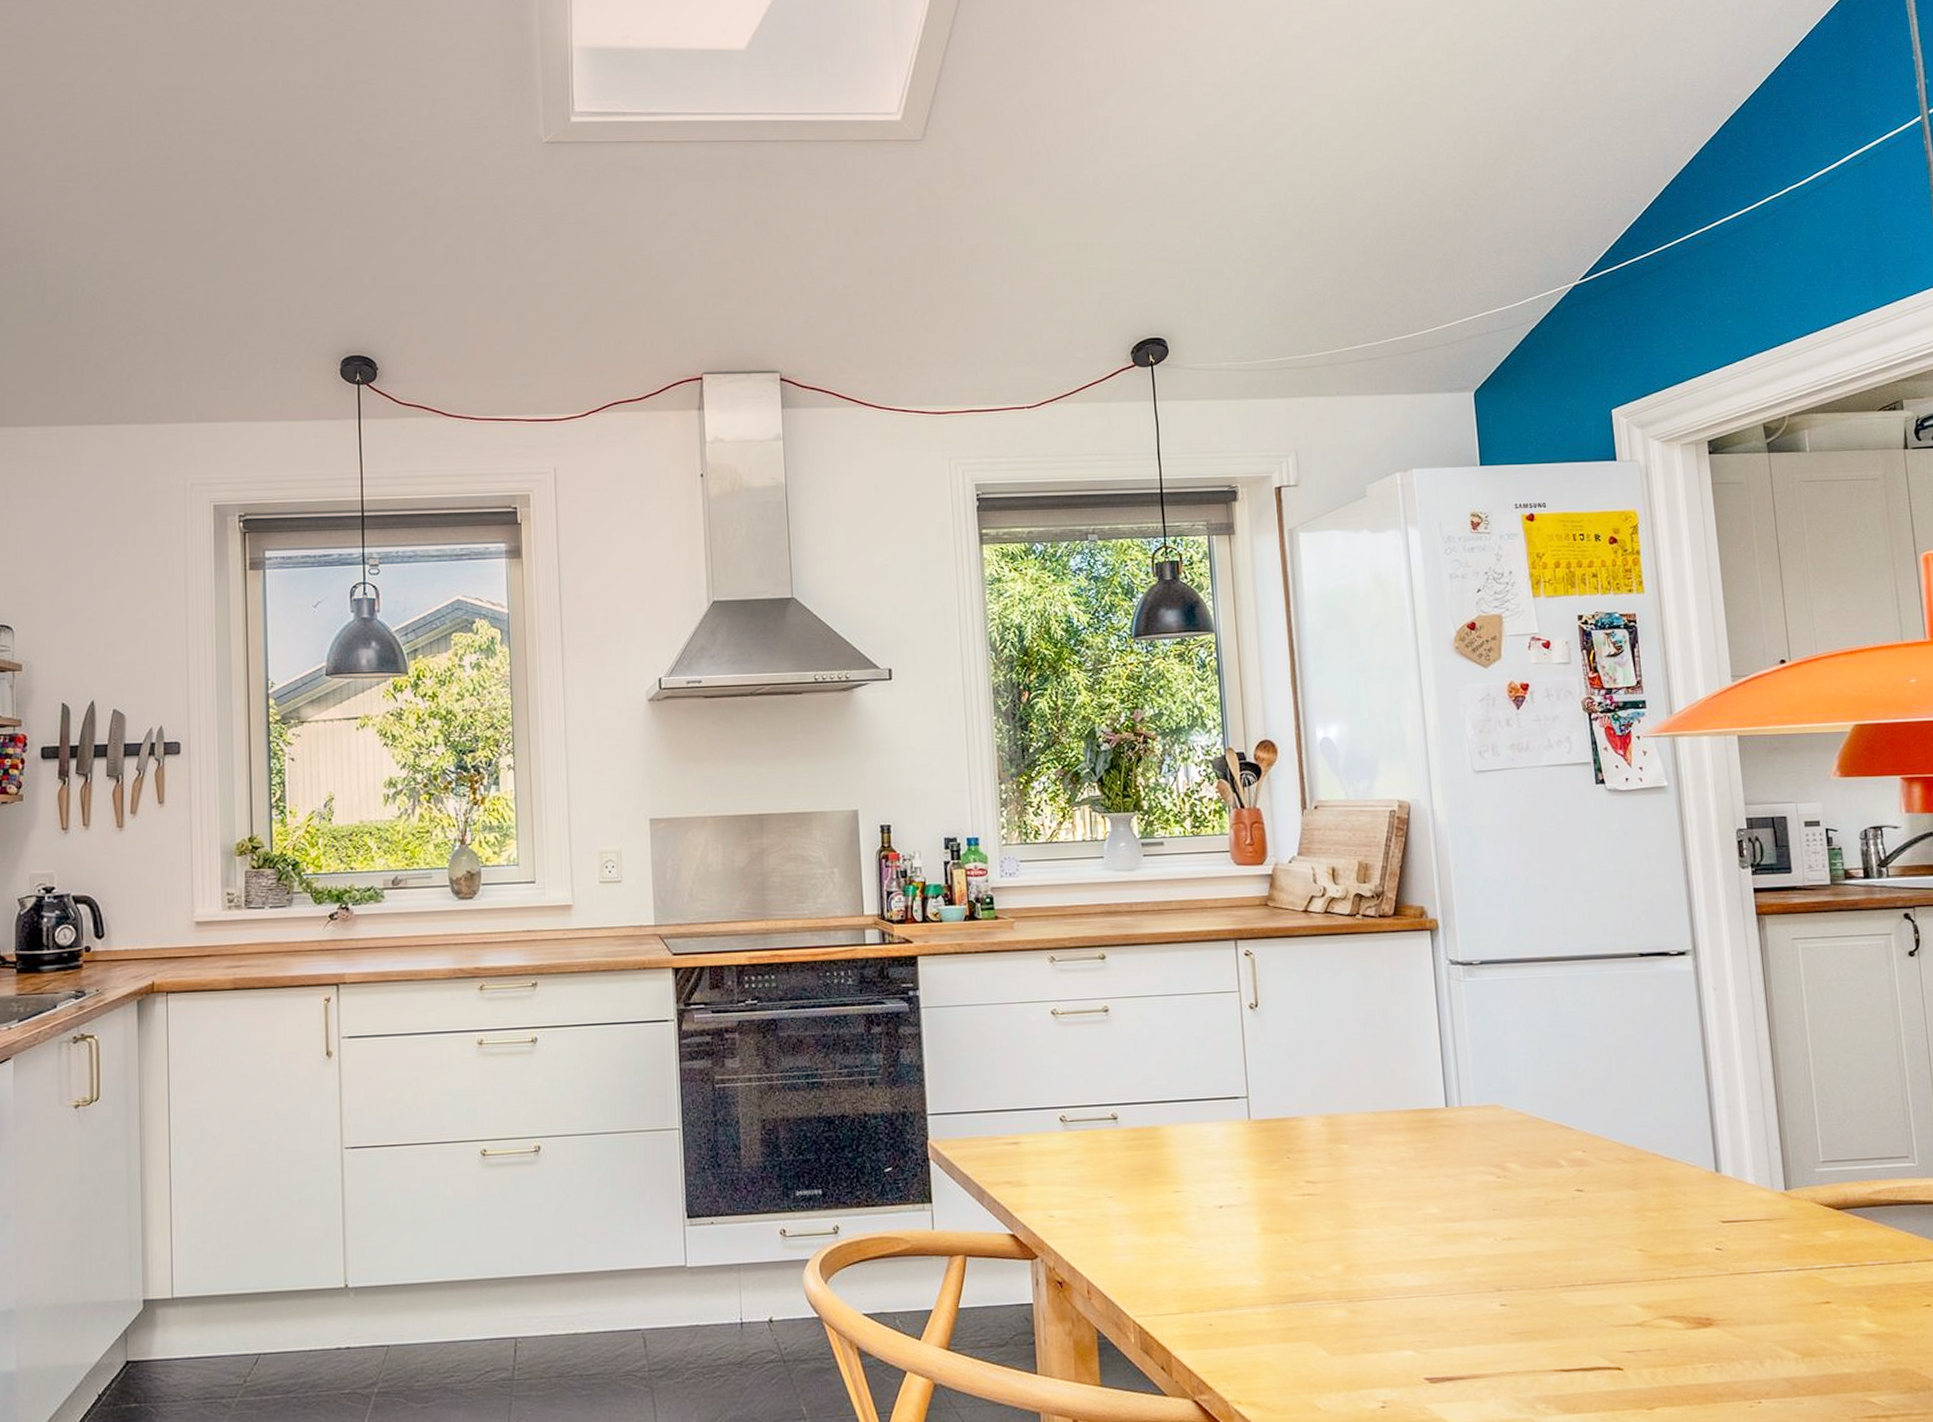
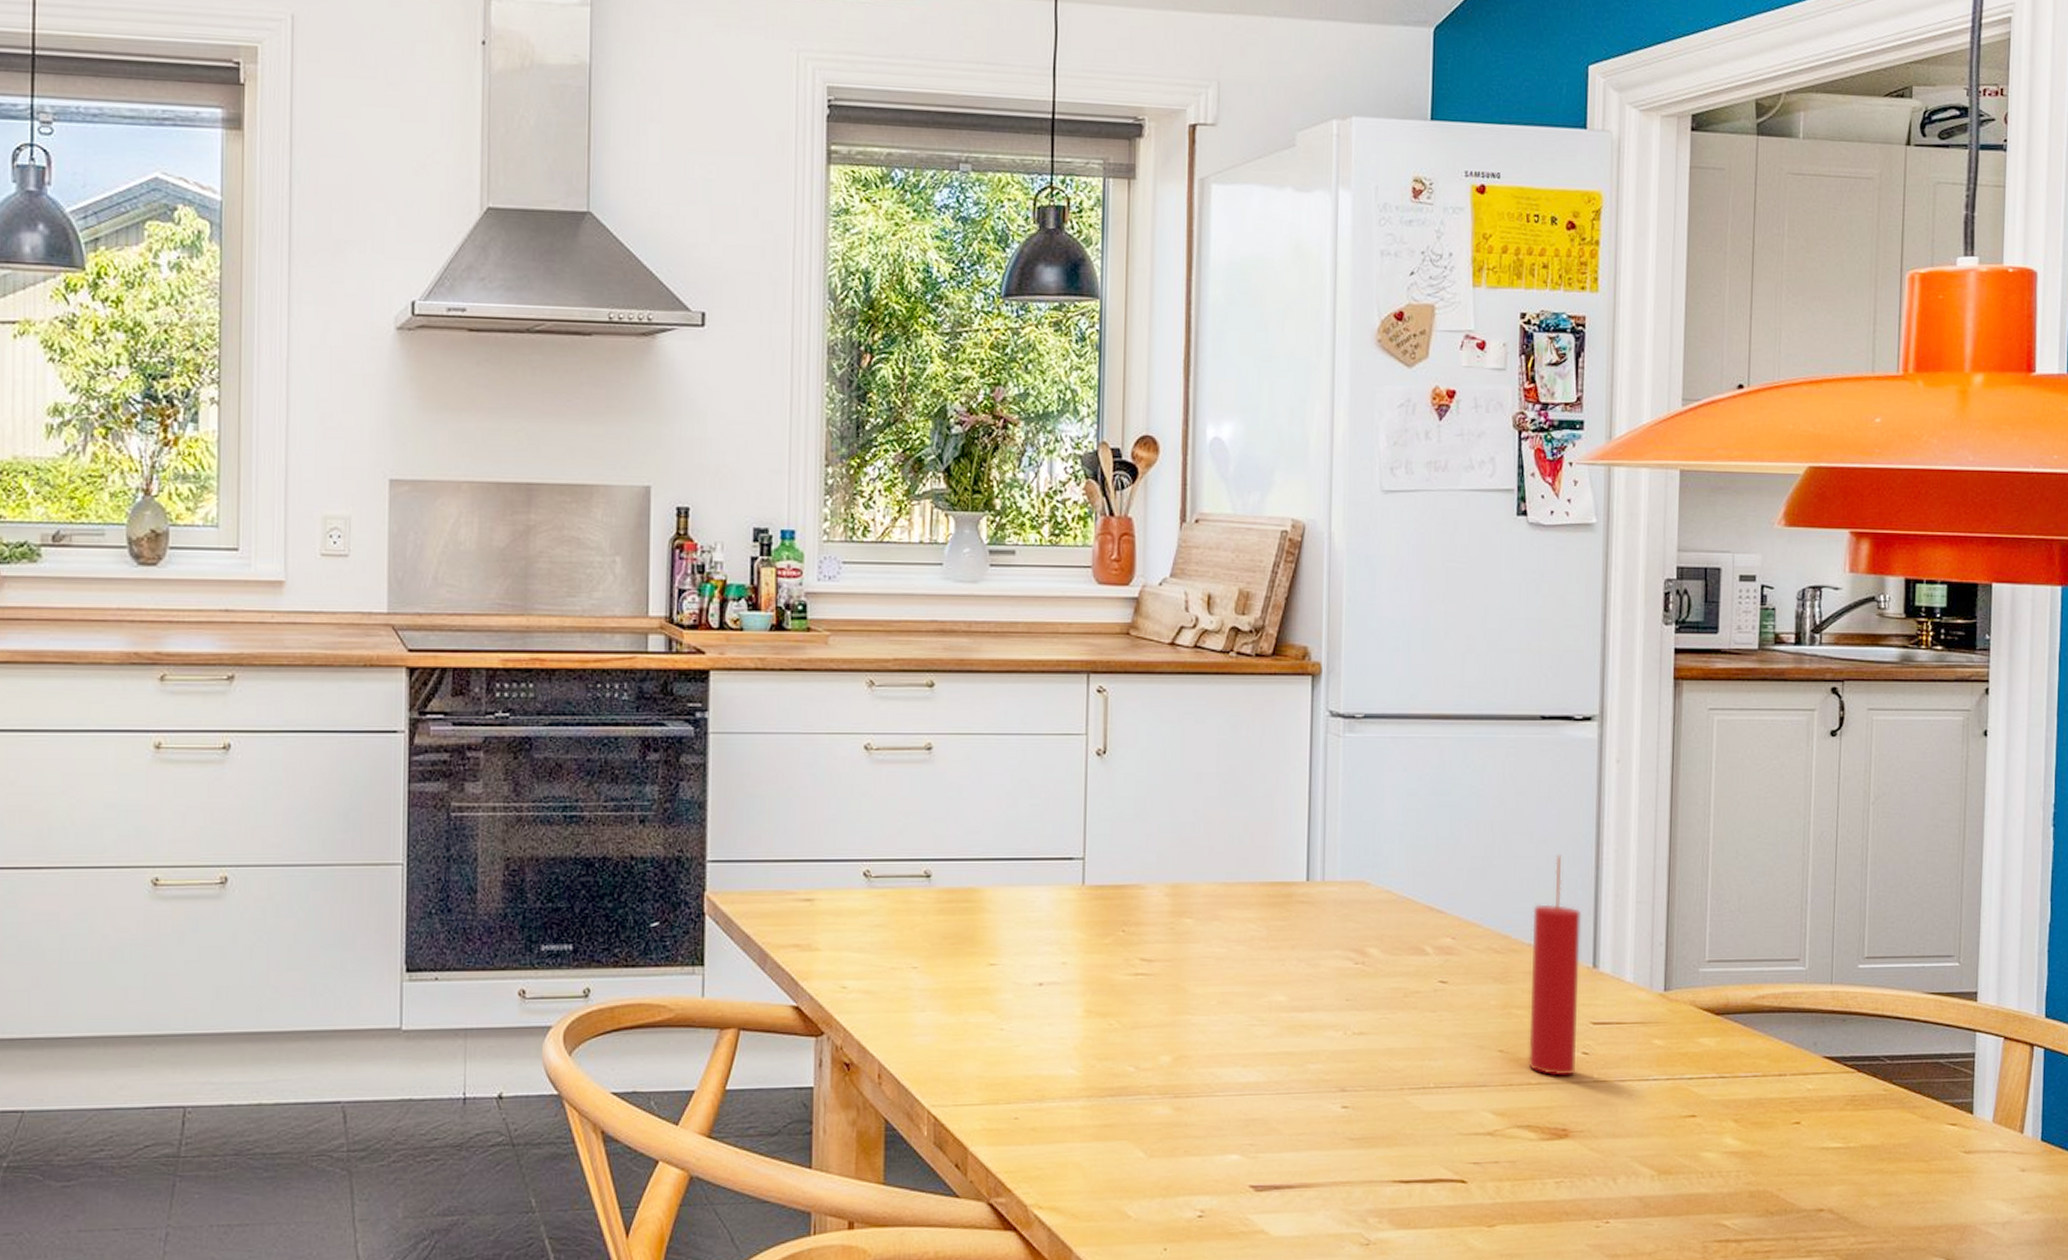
candle: none [1653,1074,1711,1271] -> present [1528,855,1581,1076]

